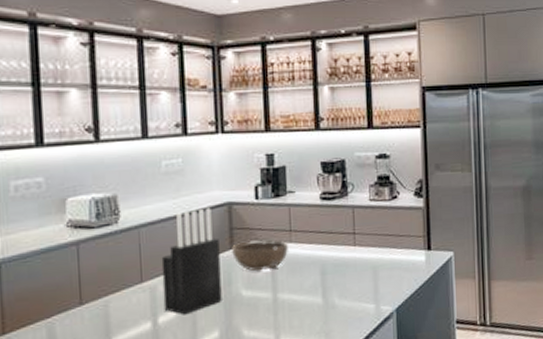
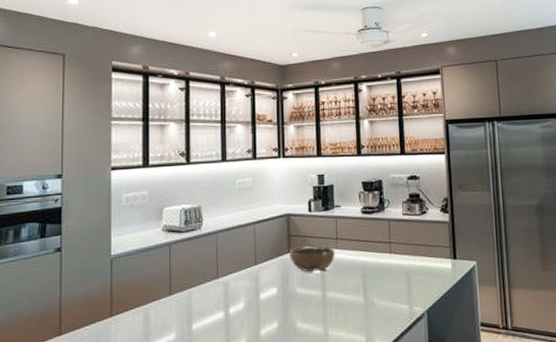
knife block: present [161,207,222,315] -> none [233,218,281,307]

